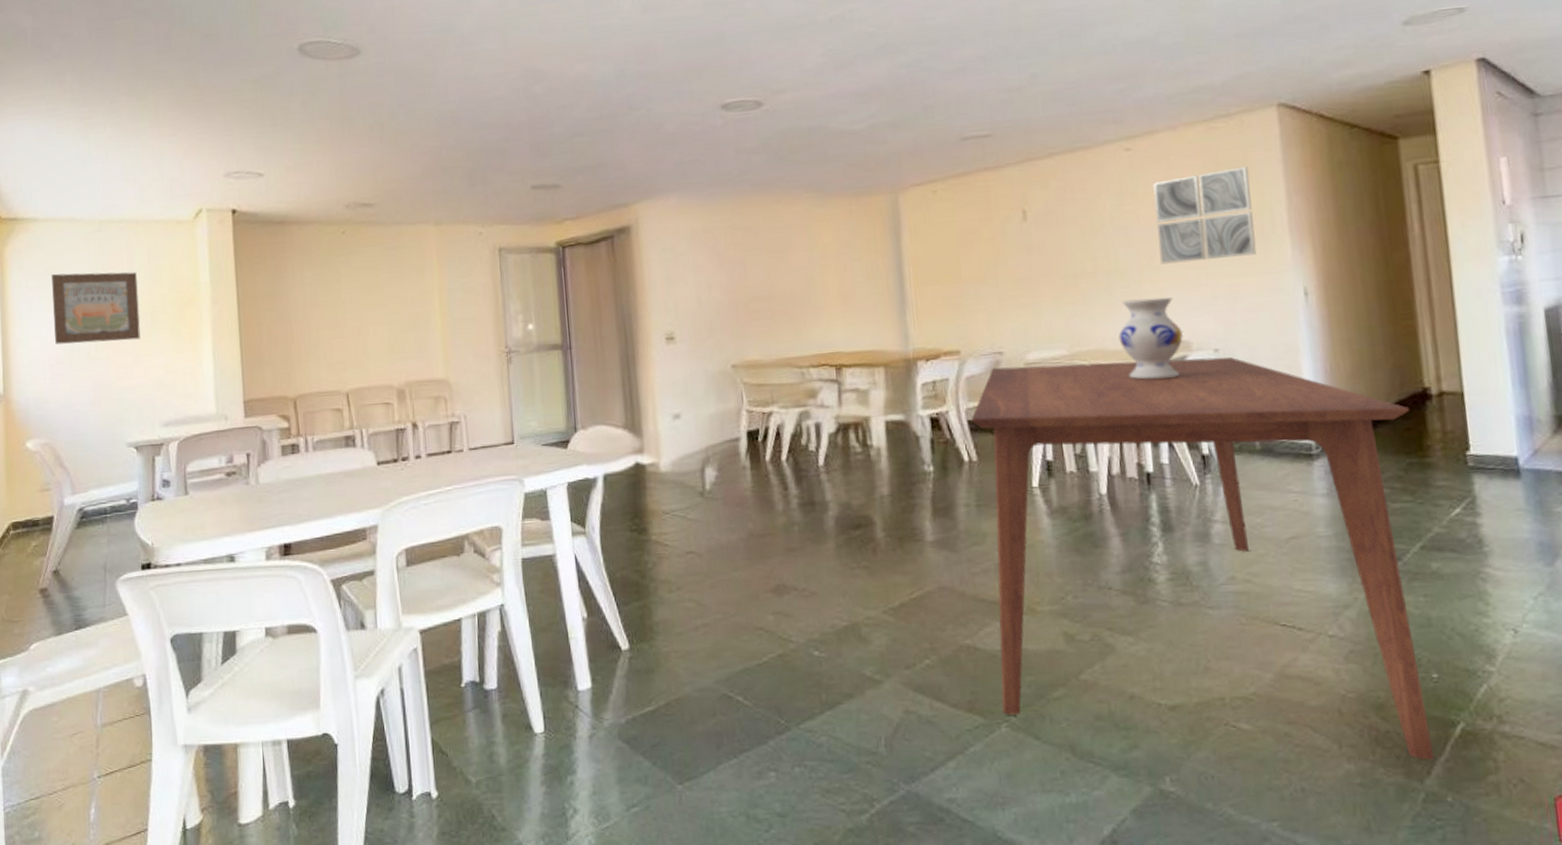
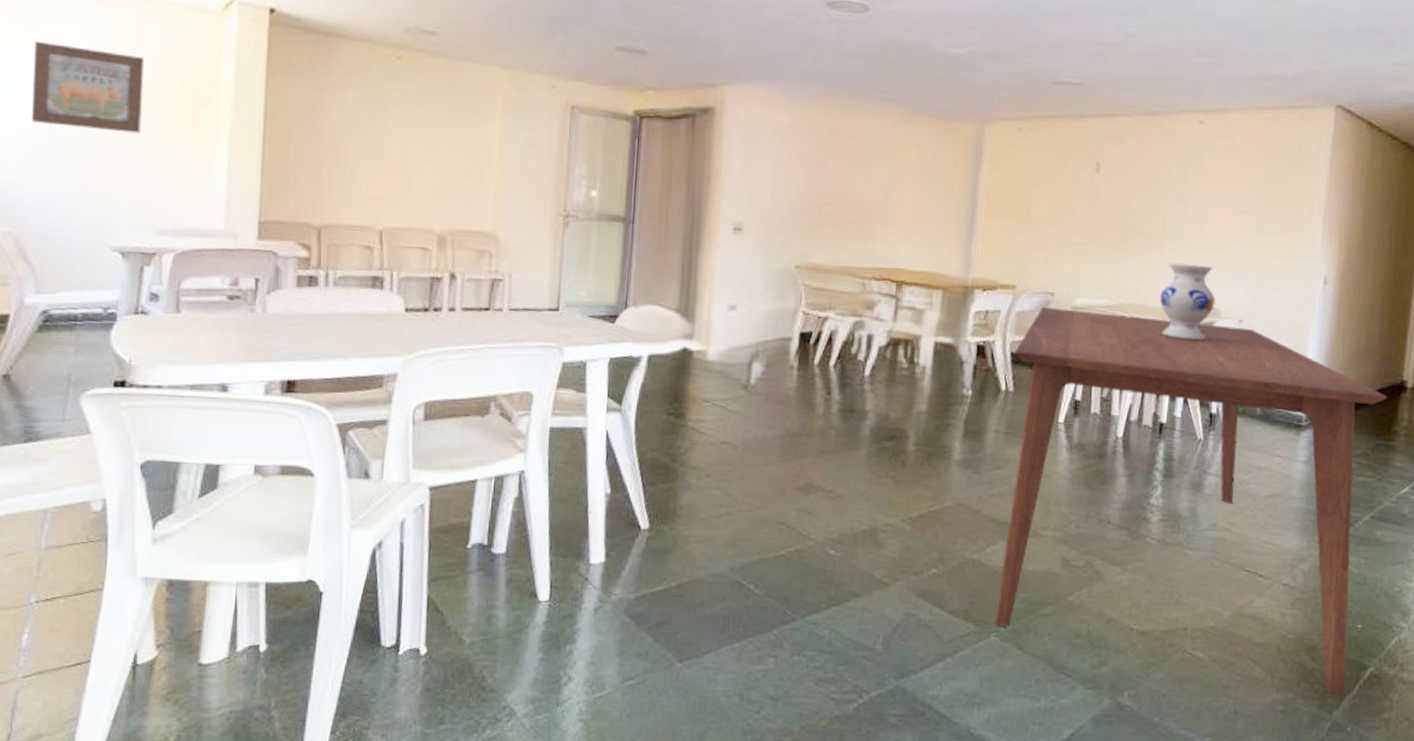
wall art: present [1153,166,1257,264] -> none [1209,157,1301,240]

